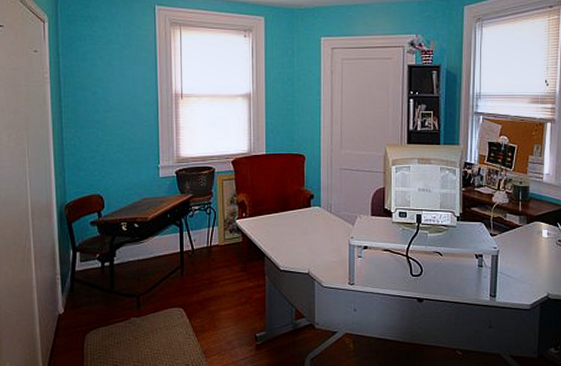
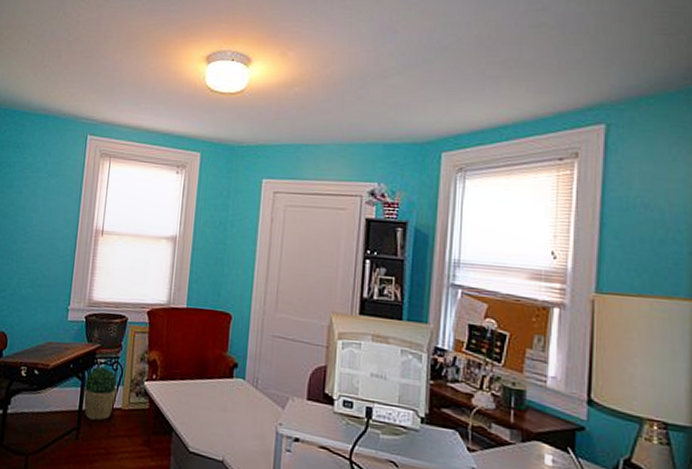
potted plant: none [182,213,212,258] -> present [83,367,118,421]

